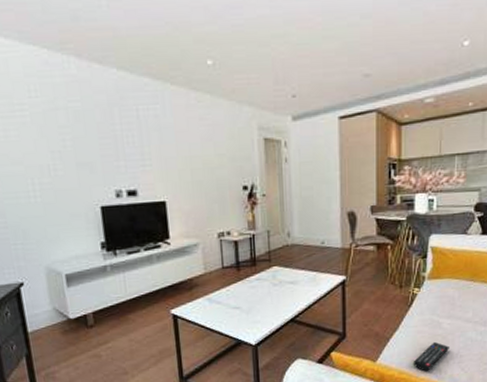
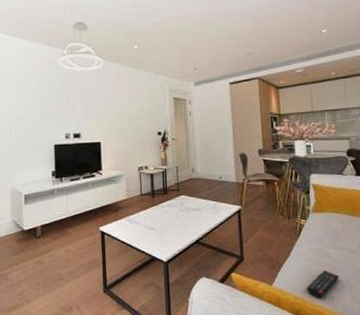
pendant light: none [94,18,164,99] -> present [58,21,104,71]

